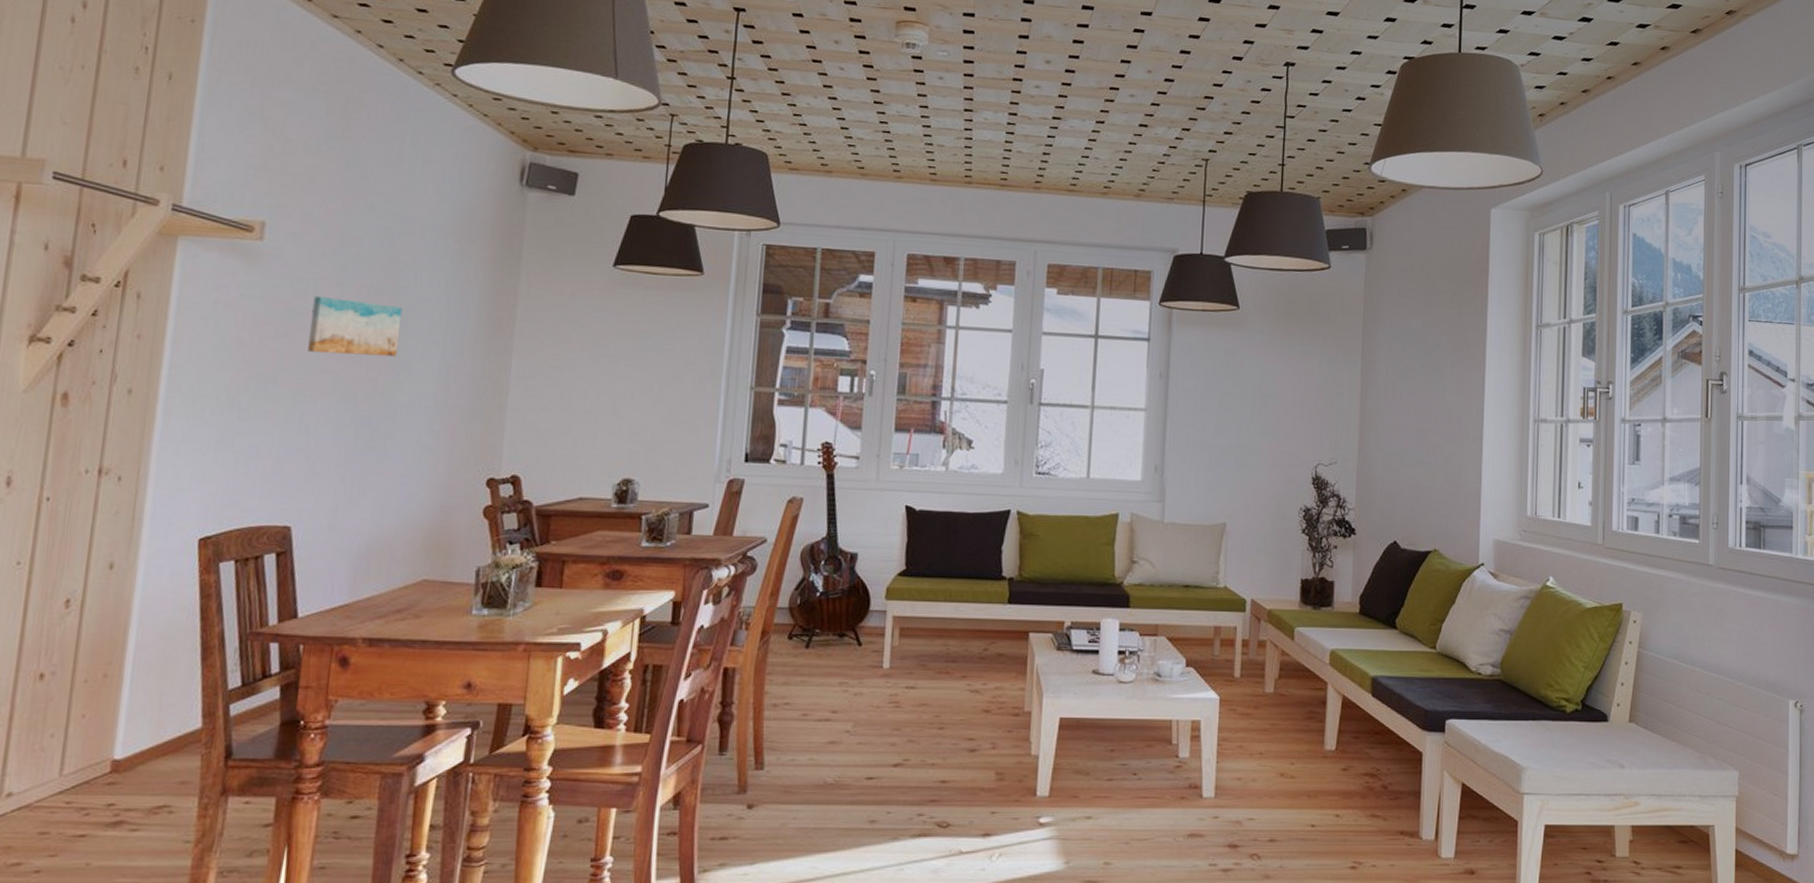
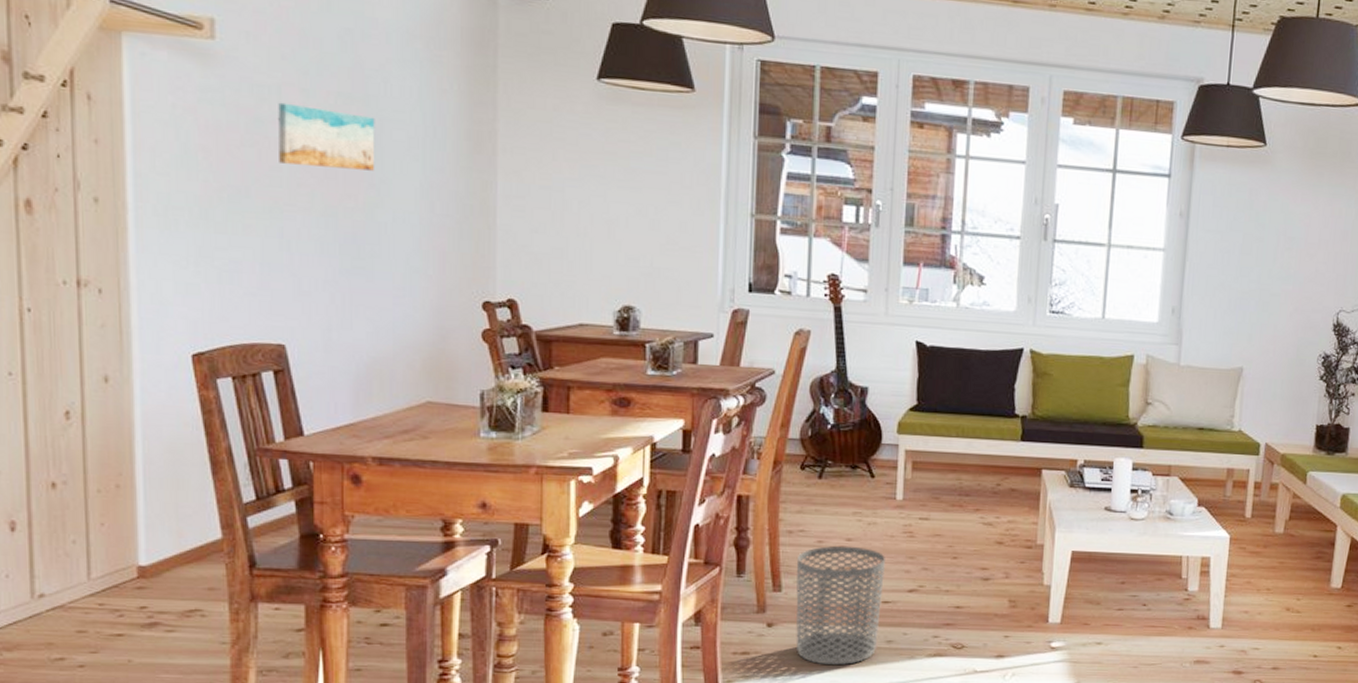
waste bin: none [776,718,870,850] -> present [795,545,885,666]

